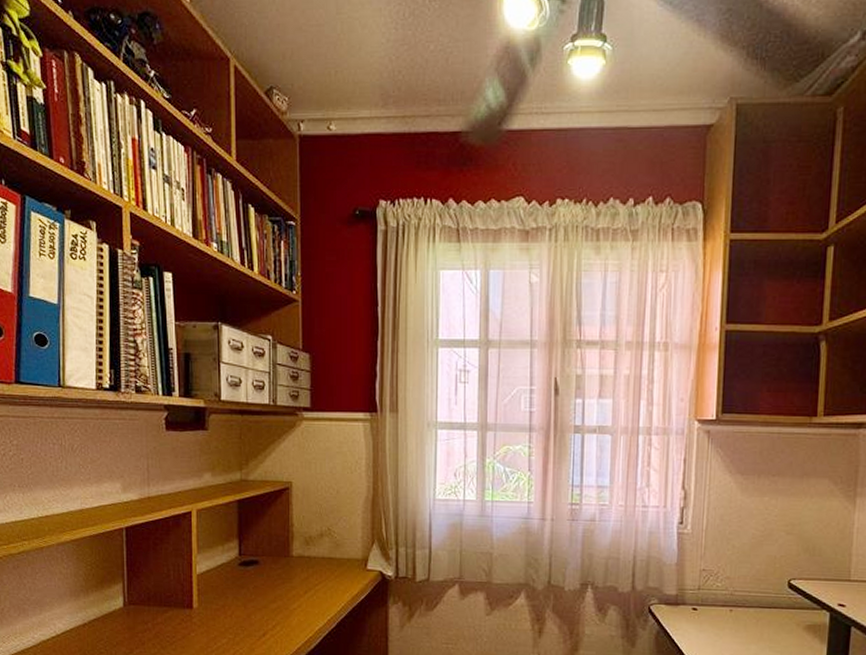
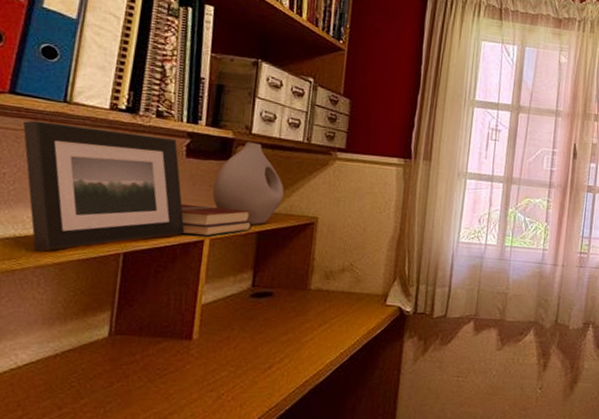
picture frame: none [30,407,174,530] -> present [23,120,185,252]
books: none [167,476,232,508] -> present [180,203,252,237]
vase: none [193,409,257,494] -> present [212,142,284,226]

